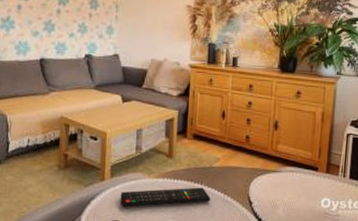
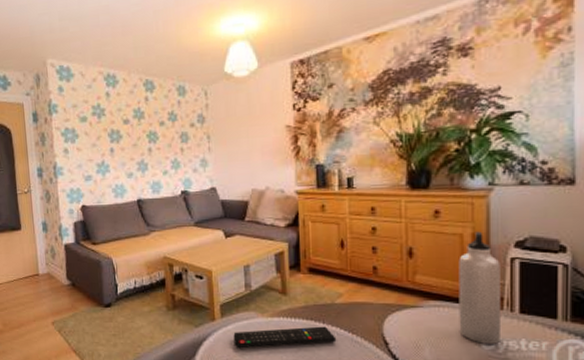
water bottle: none [306,111,340,203] -> present [458,231,500,344]

